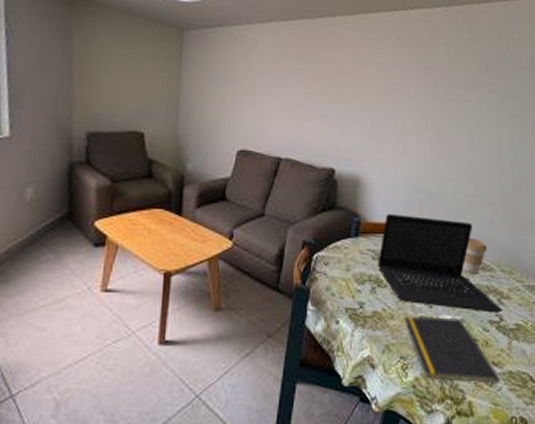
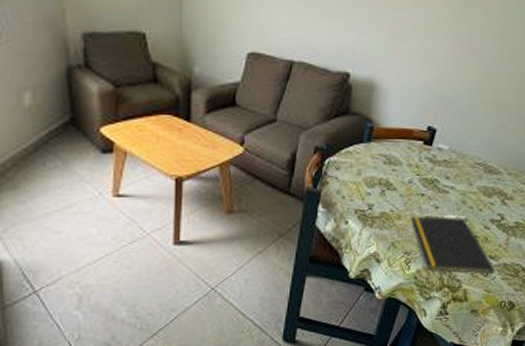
laptop: present [377,214,503,313] -> none [388,119,506,213]
coffee cup: present [463,237,488,274] -> none [471,142,498,177]

